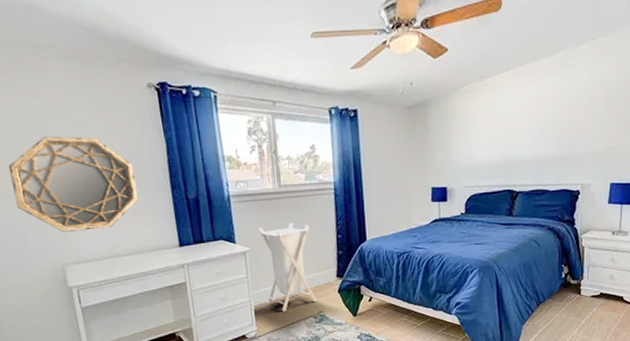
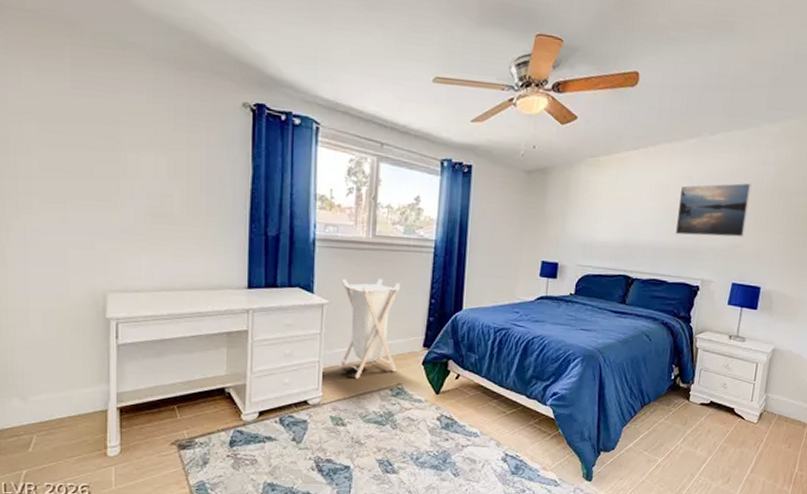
home mirror: present [8,136,138,232] -> none [62,142,209,256]
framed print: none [552,87,620,146] -> present [675,183,751,238]

